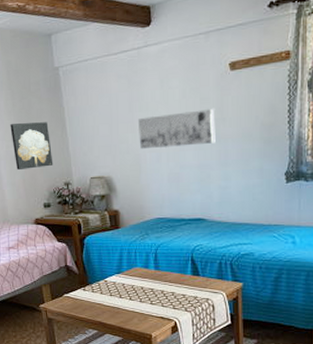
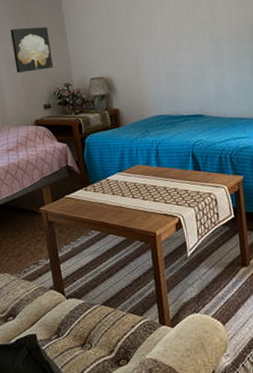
wall art: present [138,108,216,150] -> none [136,12,209,51]

